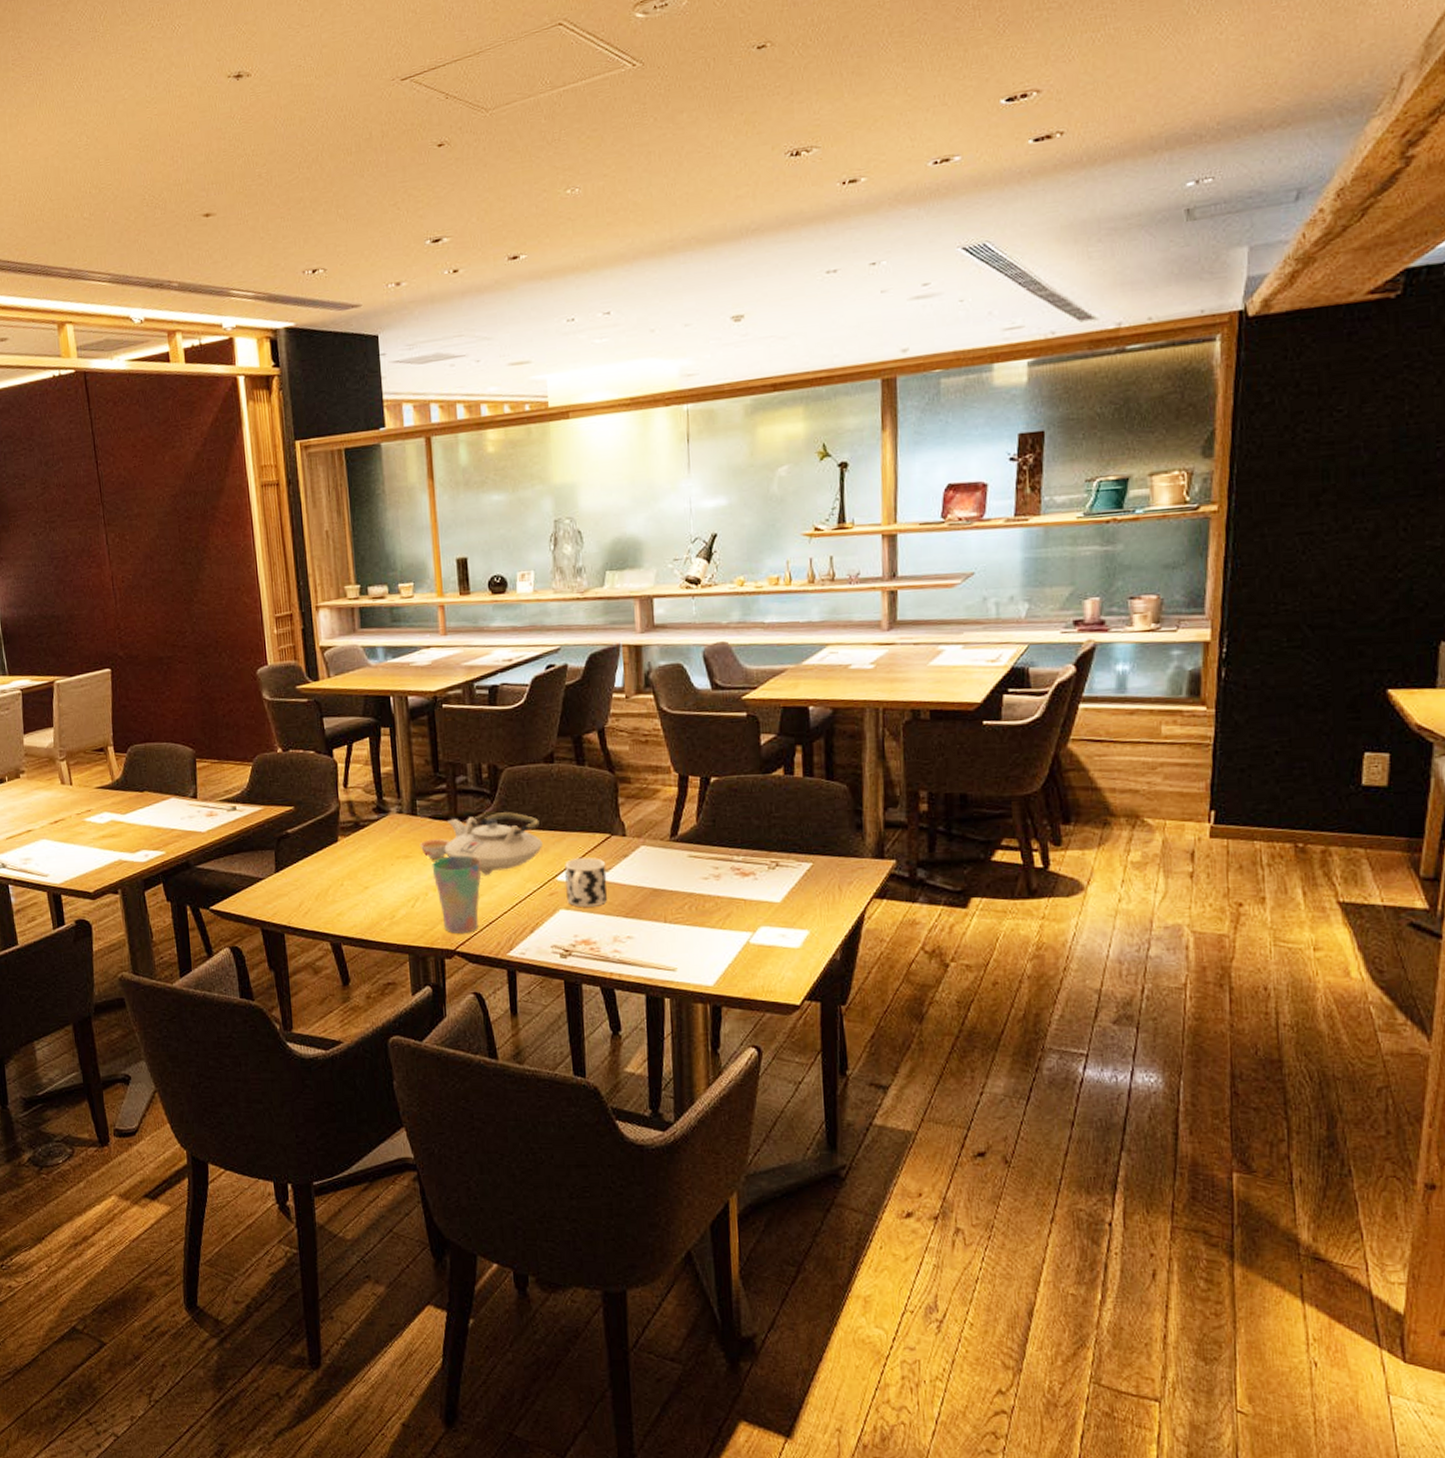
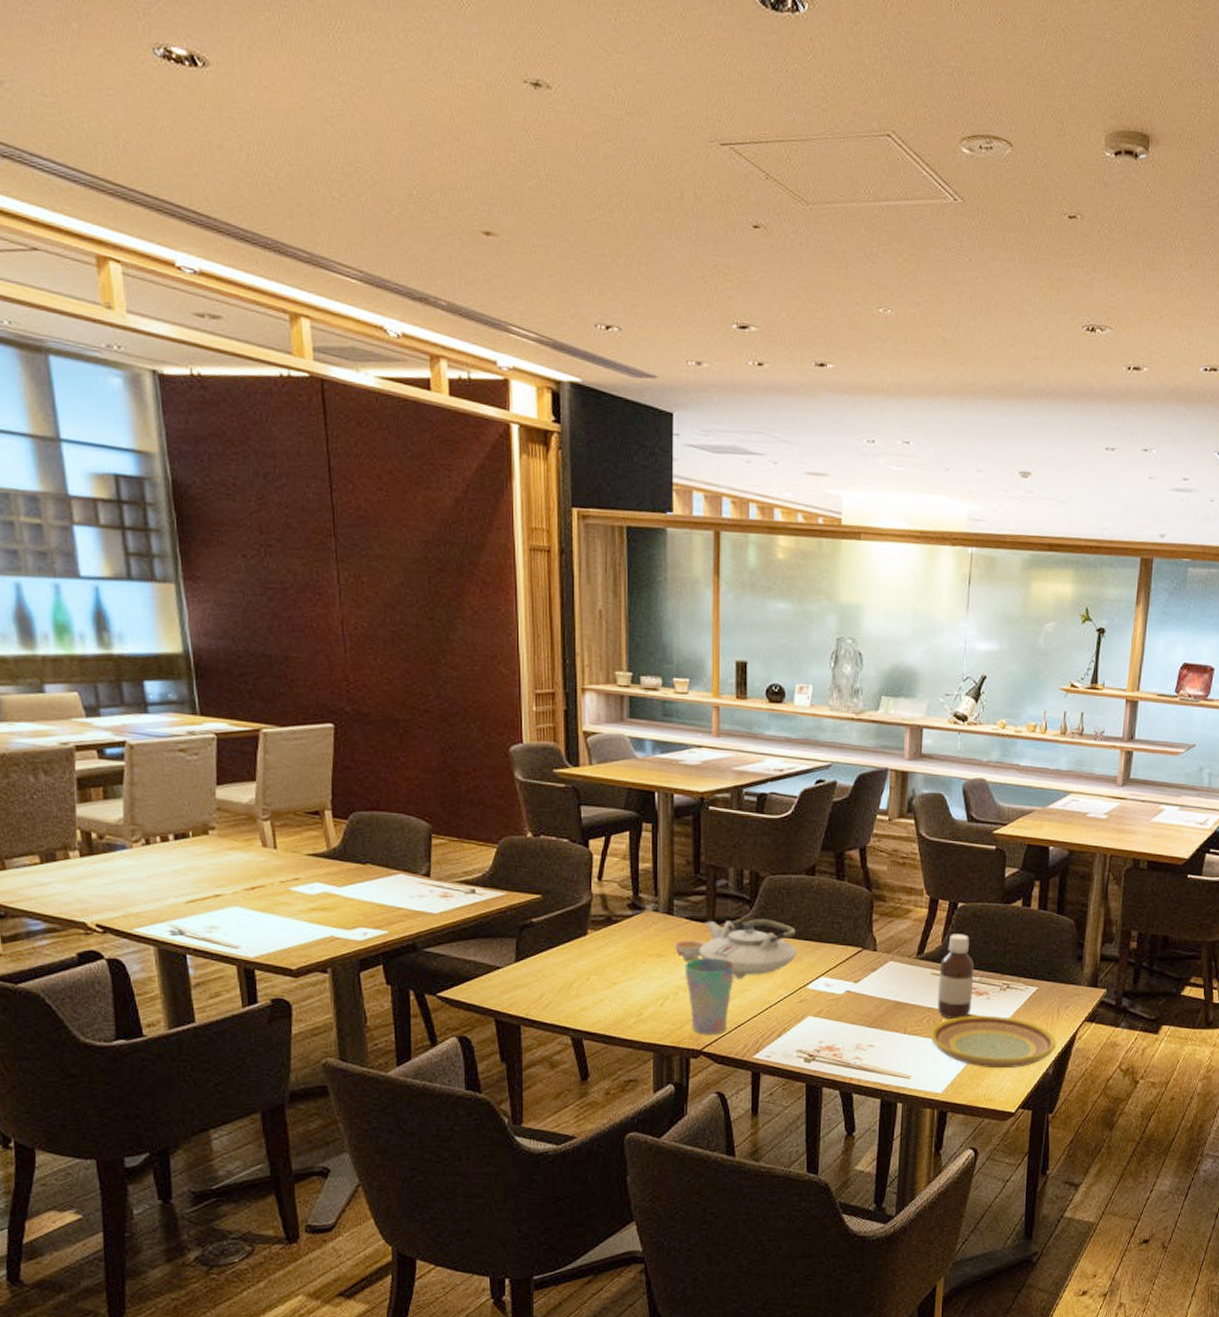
cup: present [565,857,608,907] -> none [816,968,856,1015]
plate: none [693,898,841,956] -> present [930,1016,1056,1069]
bottle: none [696,811,738,903] -> present [938,934,975,1018]

